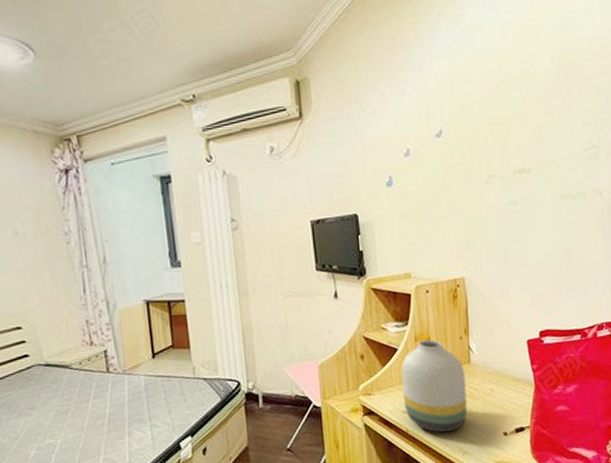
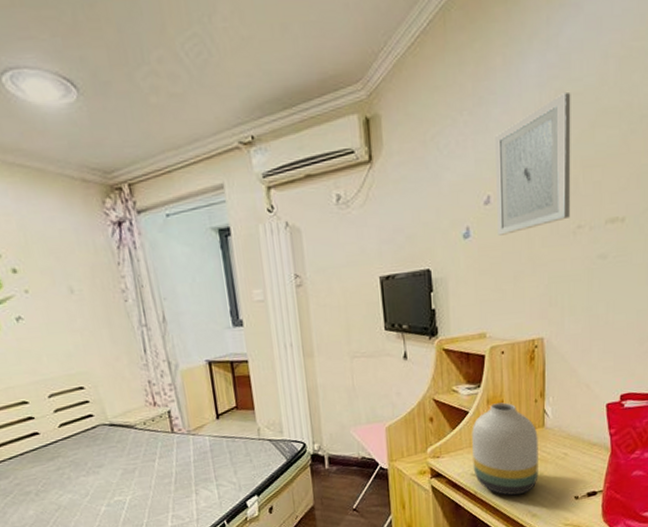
wall art: none [412,62,482,184] -> present [495,93,571,236]

